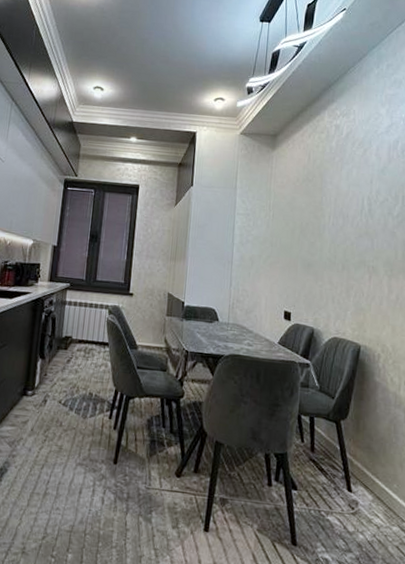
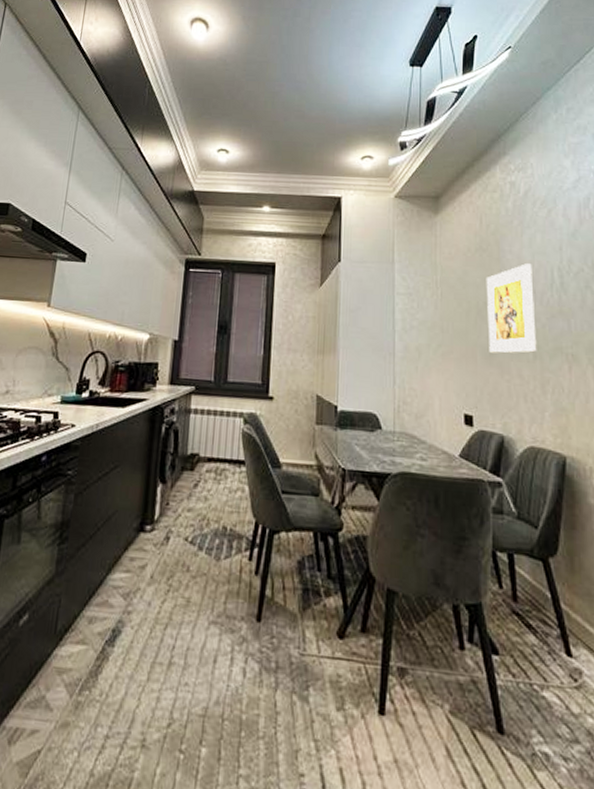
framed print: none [308,193,347,265] -> present [486,264,537,354]

